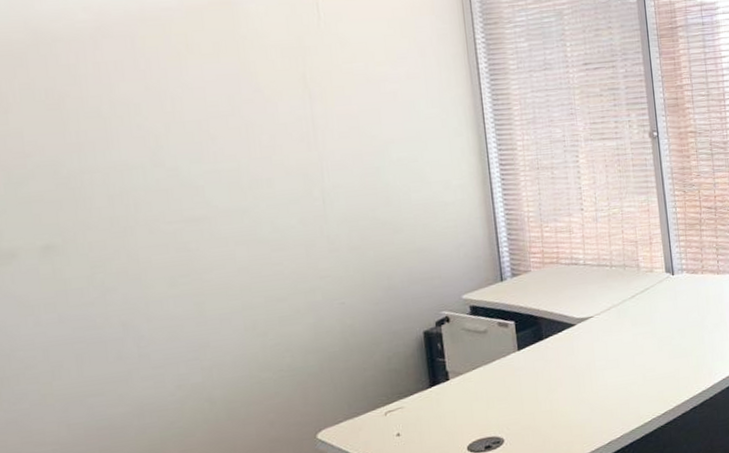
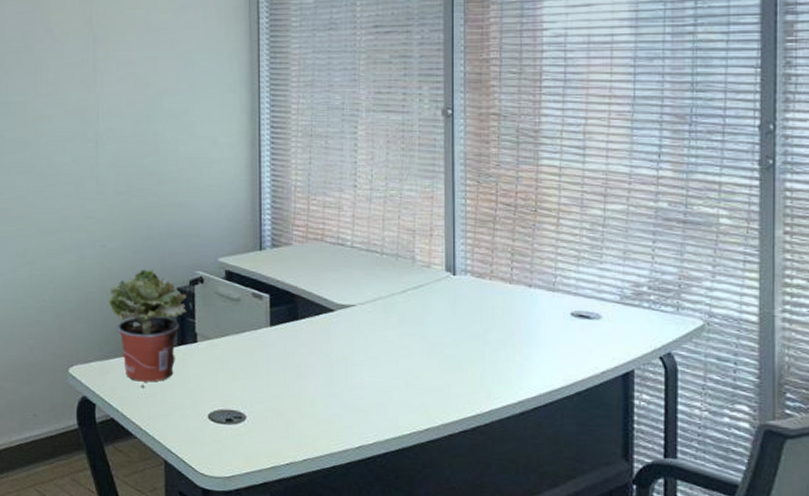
potted plant: none [353,317,436,431] -> present [109,268,187,382]

